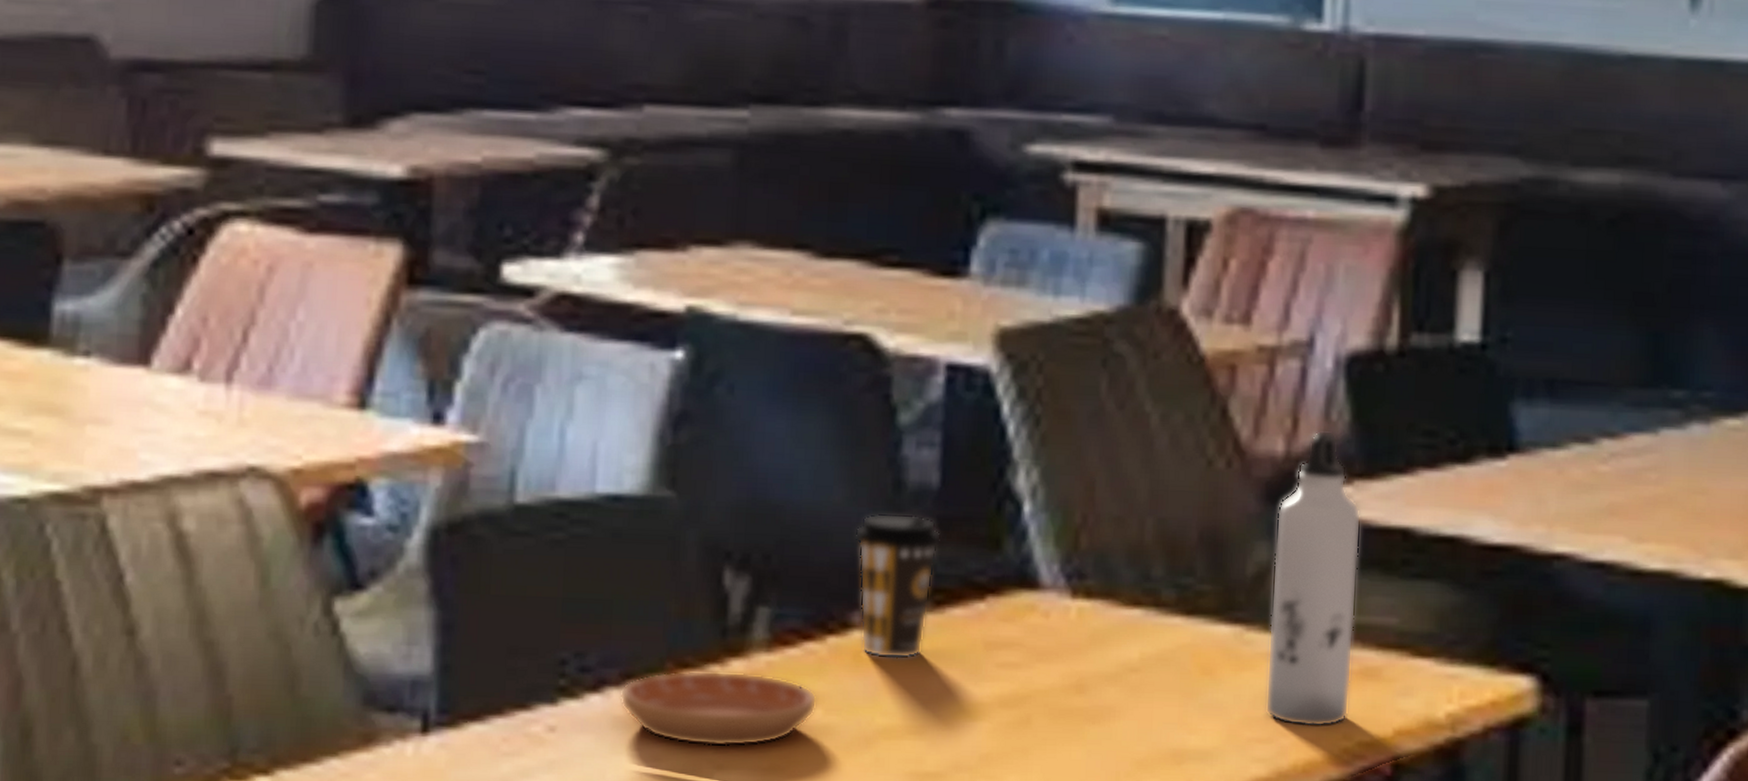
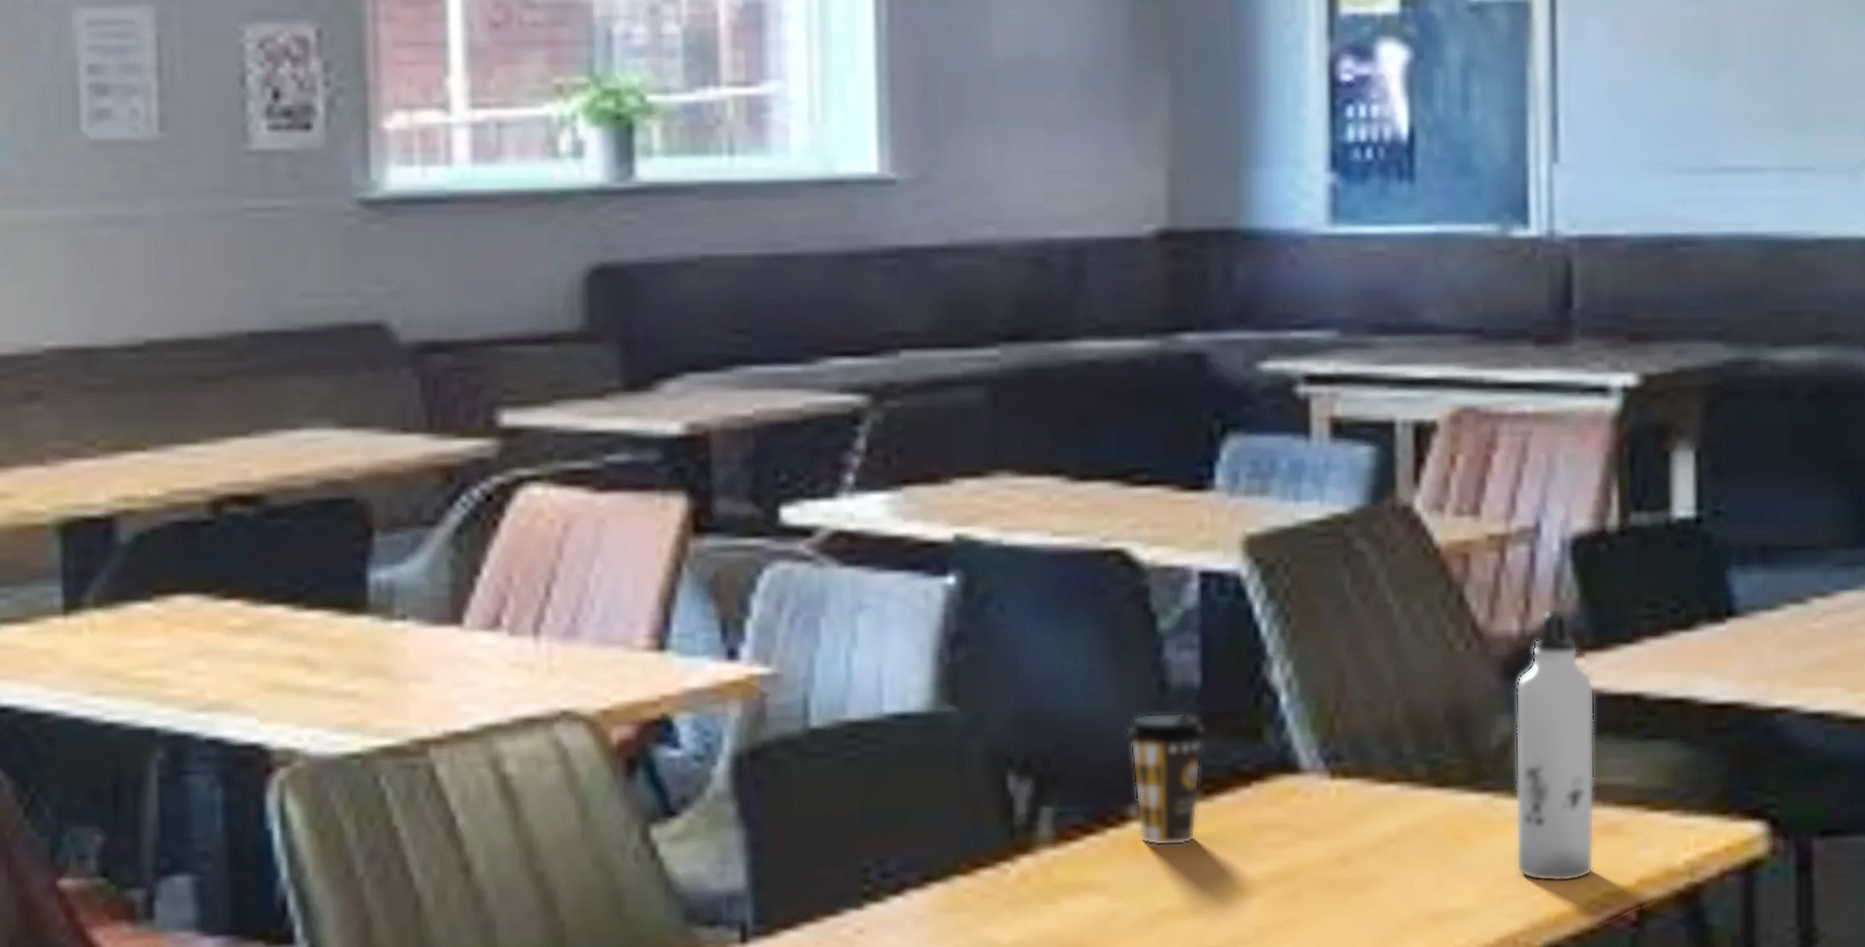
saucer: present [619,670,817,747] -> none [920,867,1102,938]

